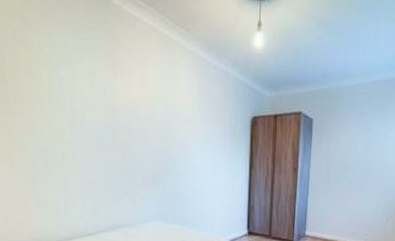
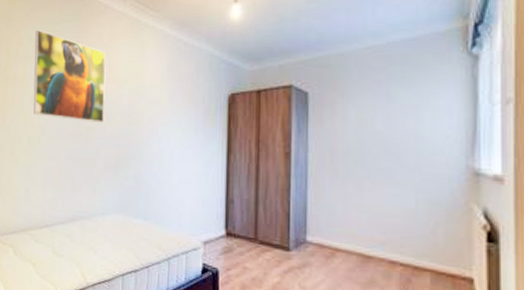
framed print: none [58,35,140,139] -> present [33,29,106,124]

